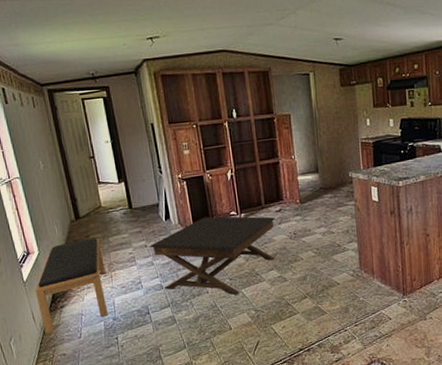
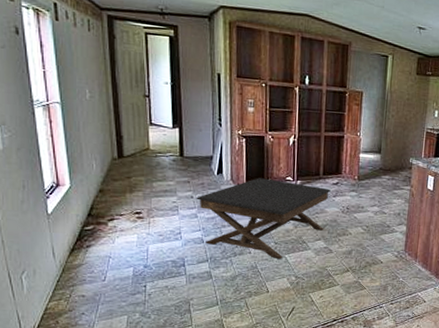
bench: present [35,238,108,334] -> none [59,179,144,272]

